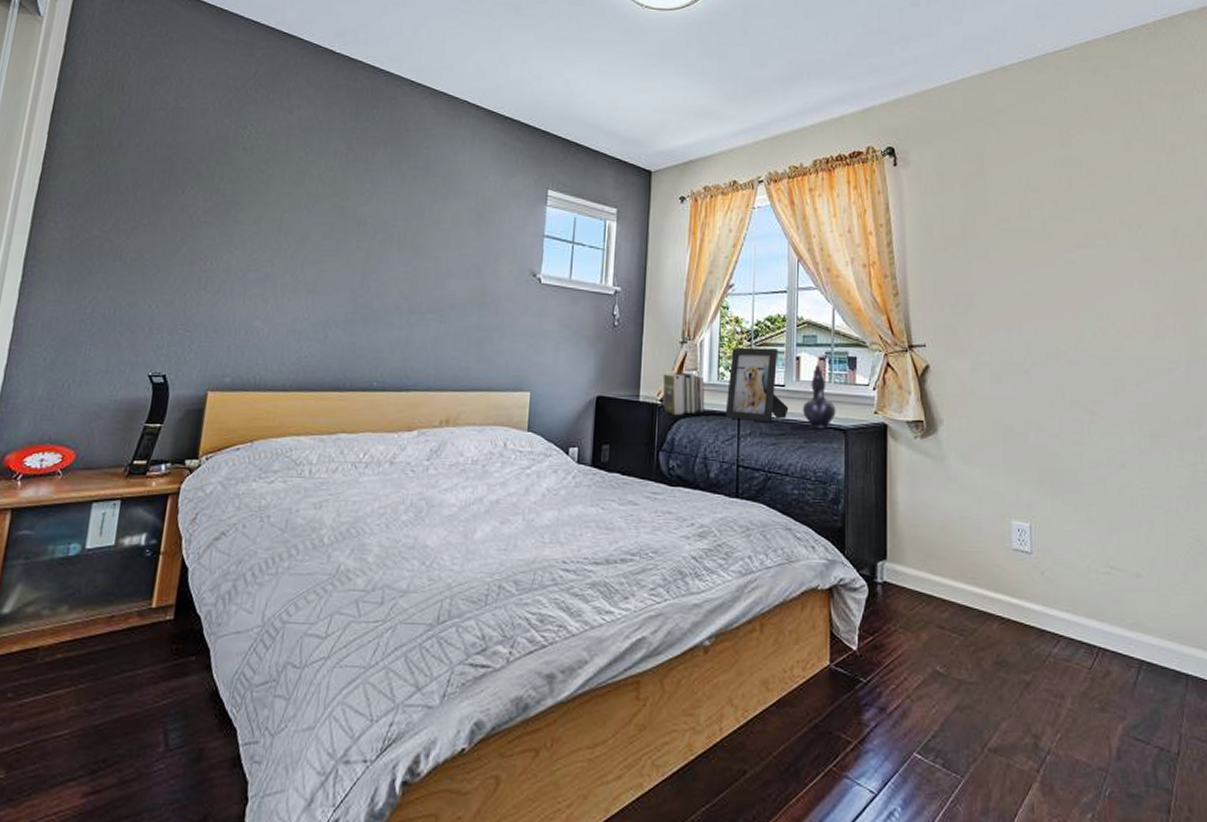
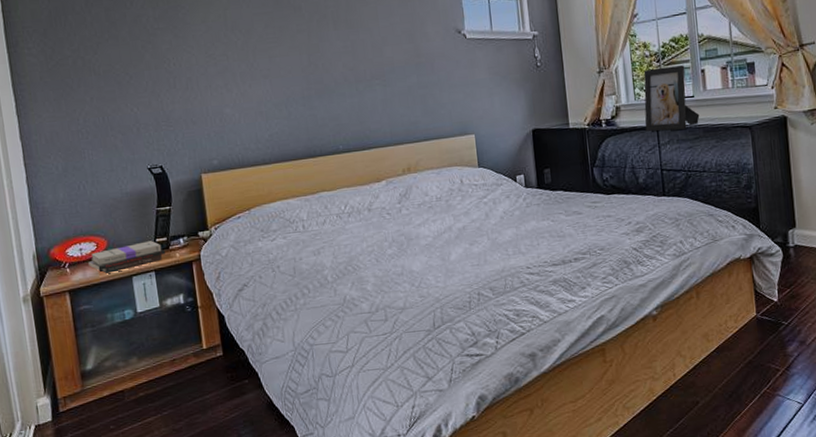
books: none [45,461,140,495] -> present [88,240,165,274]
books: present [663,372,705,415] -> none [586,97,627,135]
decorative vase: present [803,363,836,428] -> none [712,73,741,129]

